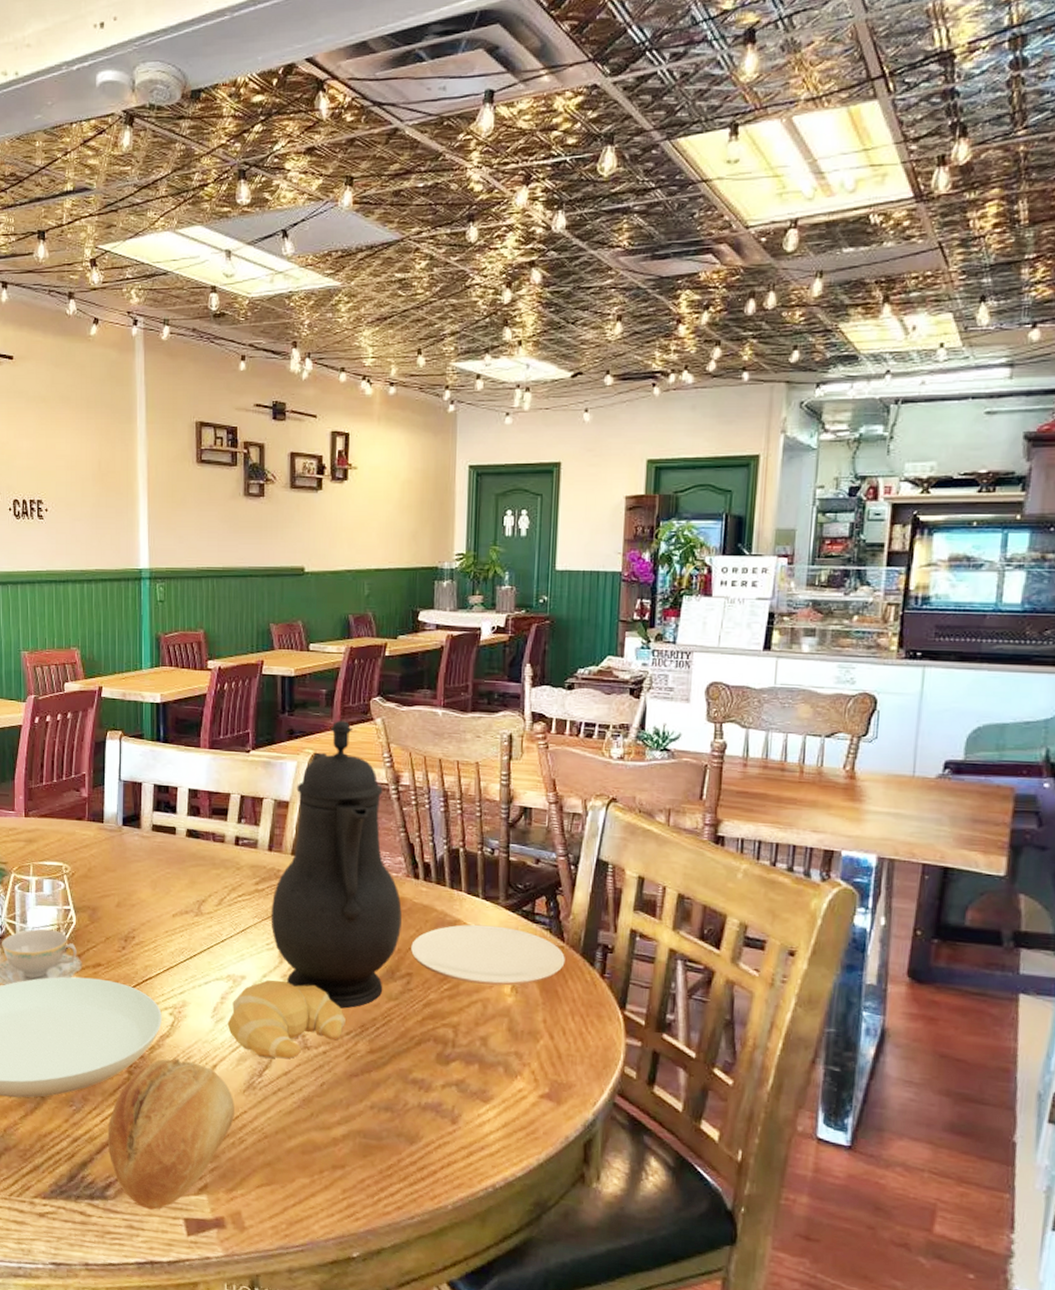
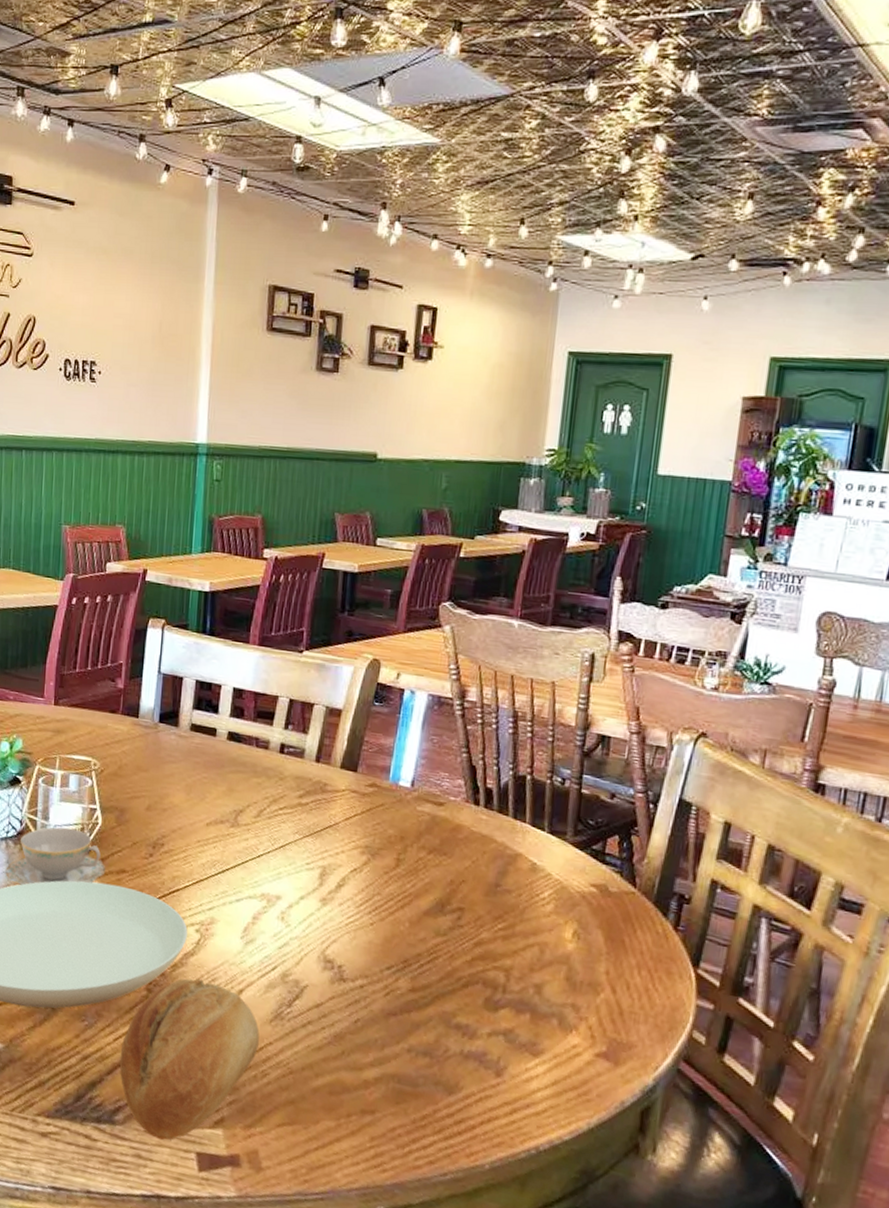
croissant: present [227,980,346,1058] -> none [257,902,387,990]
coffeepot: present [270,720,402,1009] -> none [313,624,458,941]
plate: present [411,924,565,986] -> none [464,859,636,931]

